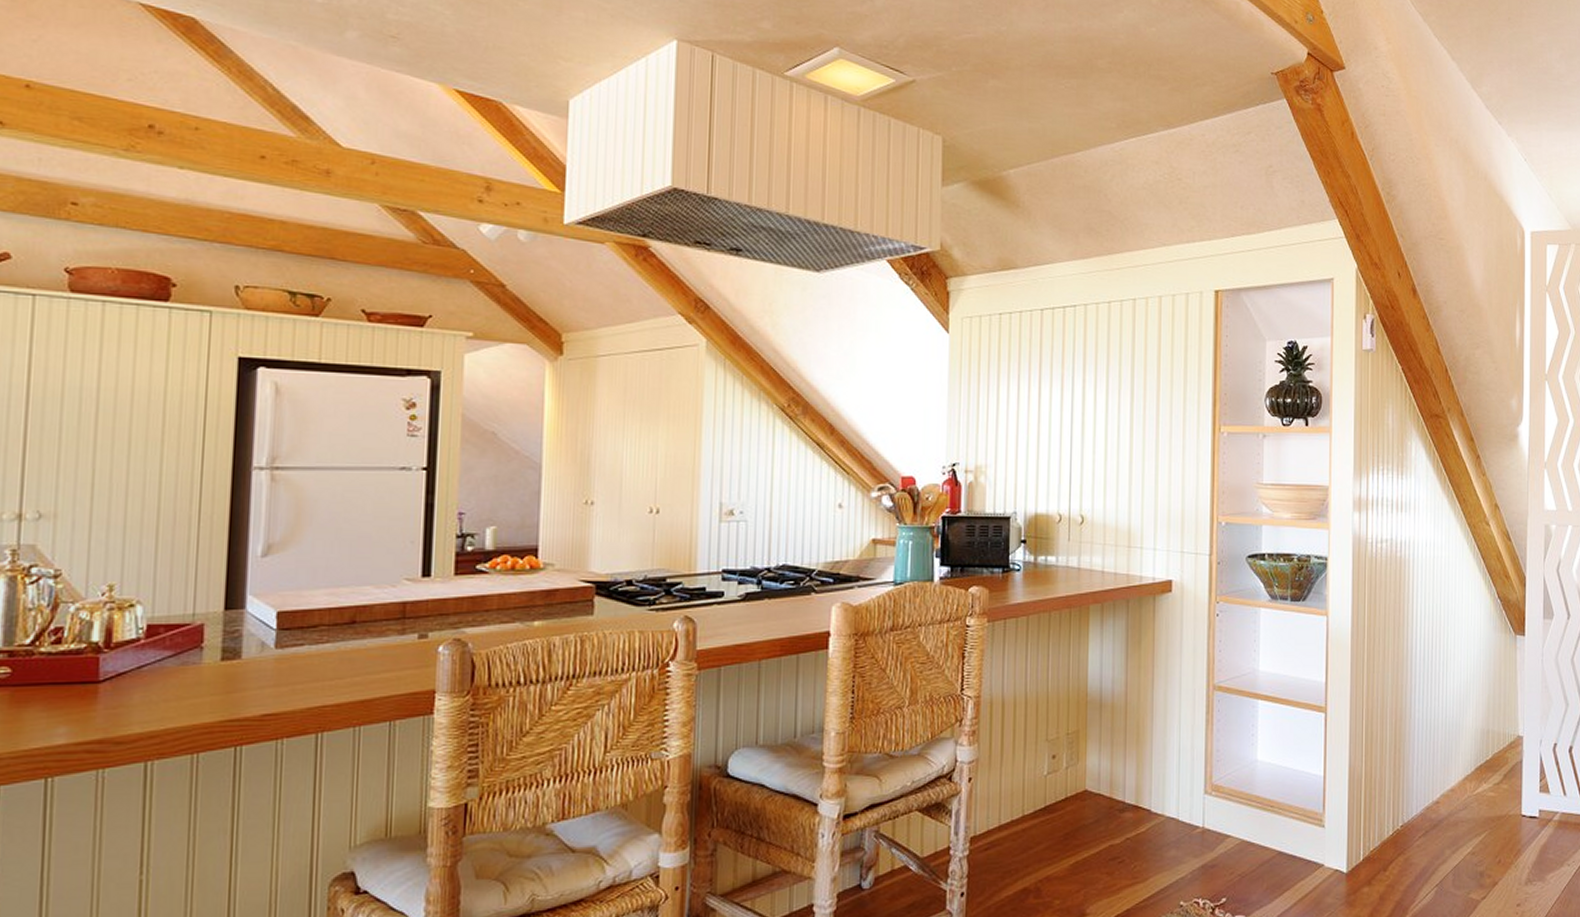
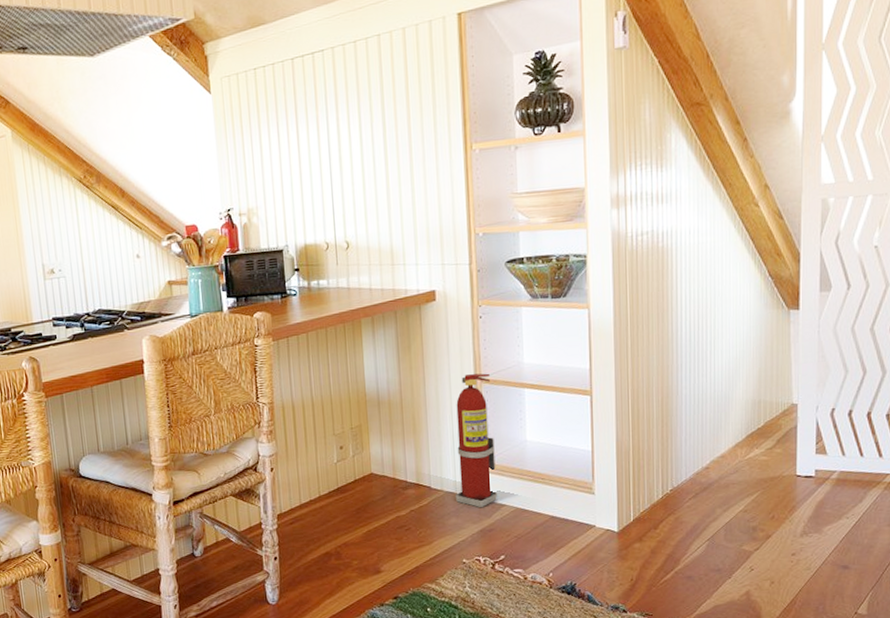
fire extinguisher: none [1176,679,1223,839] -> present [455,373,497,508]

